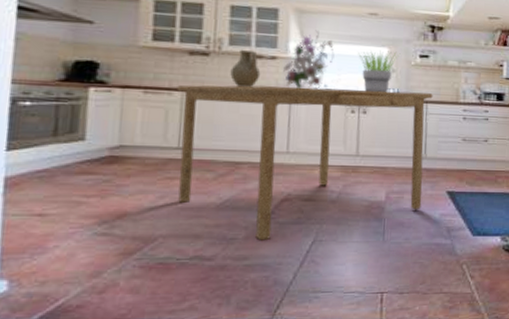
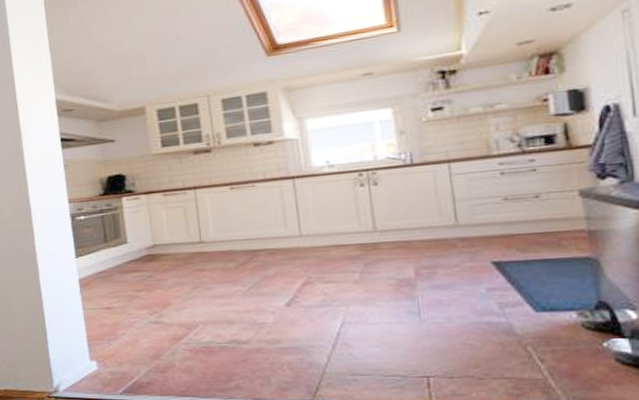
dining table: present [177,85,433,241] -> none [189,150,461,325]
ceramic jug: present [230,49,261,88] -> none [232,139,261,178]
bouquet: present [283,30,340,89] -> none [280,105,342,170]
potted plant: present [358,50,401,92] -> none [357,110,407,162]

